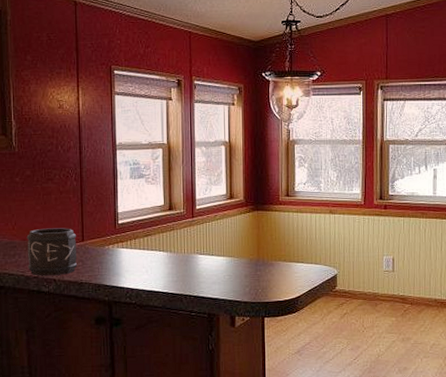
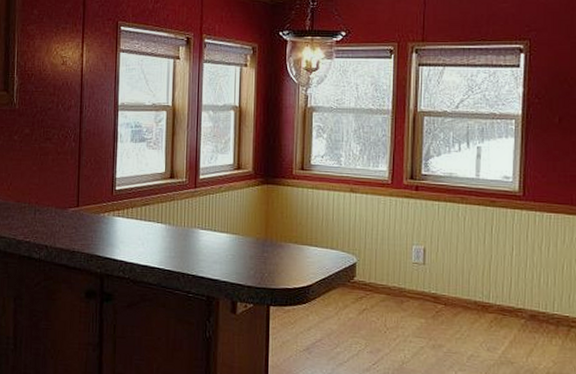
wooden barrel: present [26,228,78,276] -> none [20,190,71,242]

